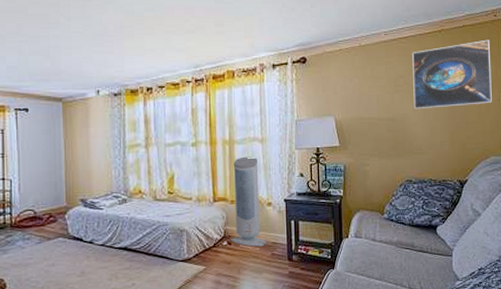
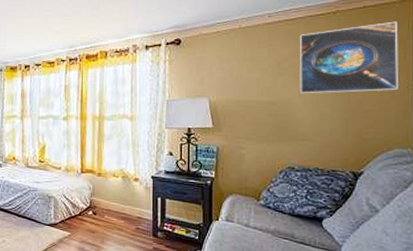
air purifier: present [231,156,266,247] -> none [96,132,131,220]

